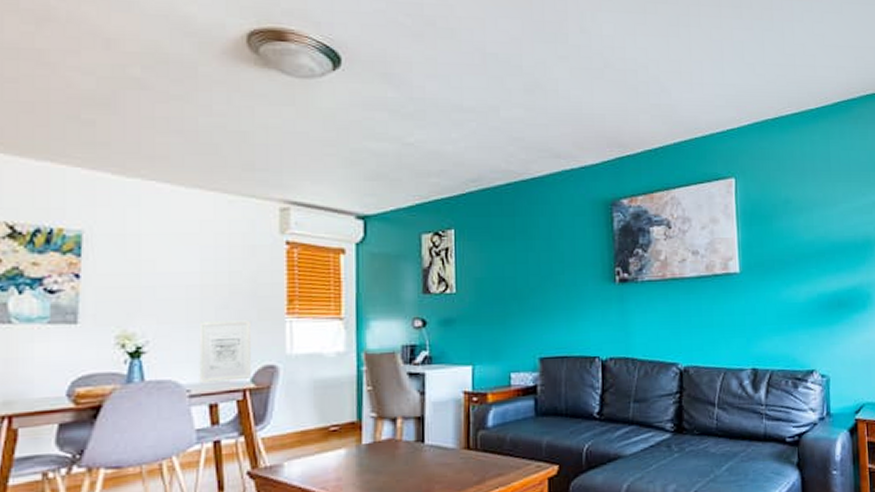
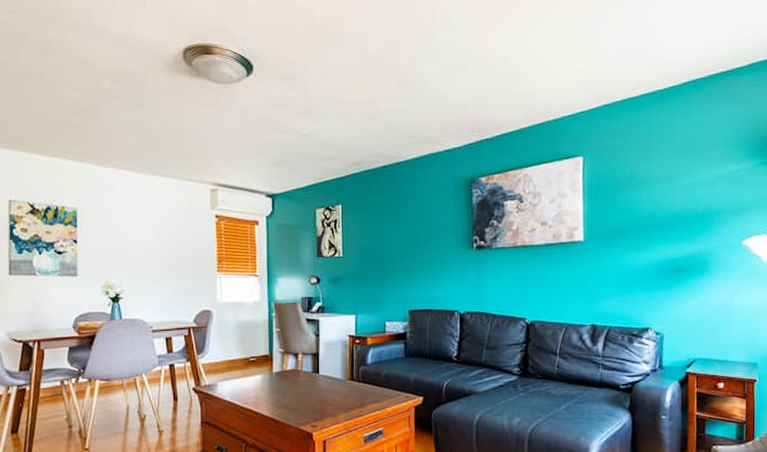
wall art: present [199,320,252,384] -> none [157,276,193,322]

